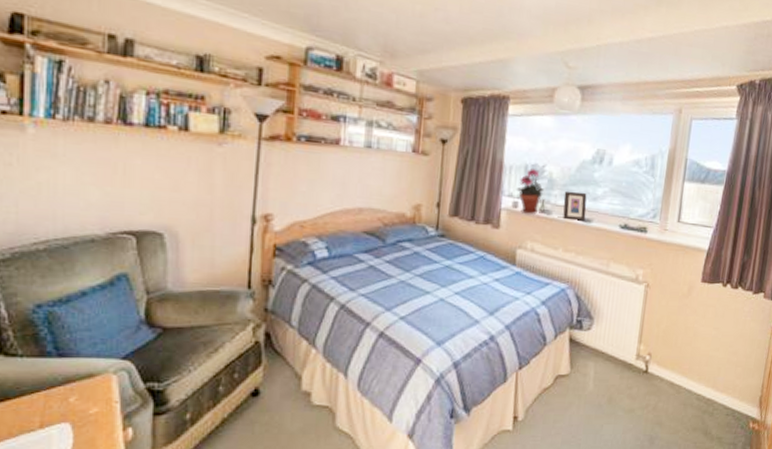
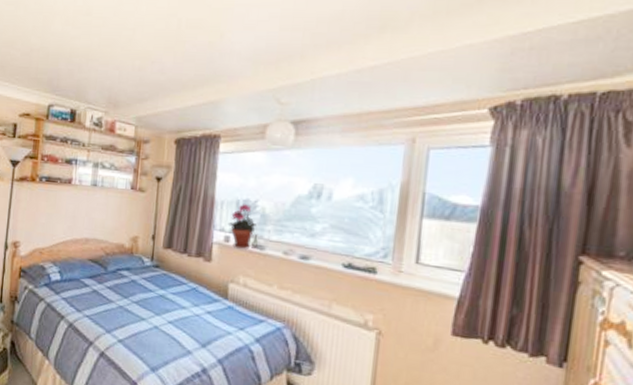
picture frame: present [563,190,587,221] -> none [277,226,304,258]

